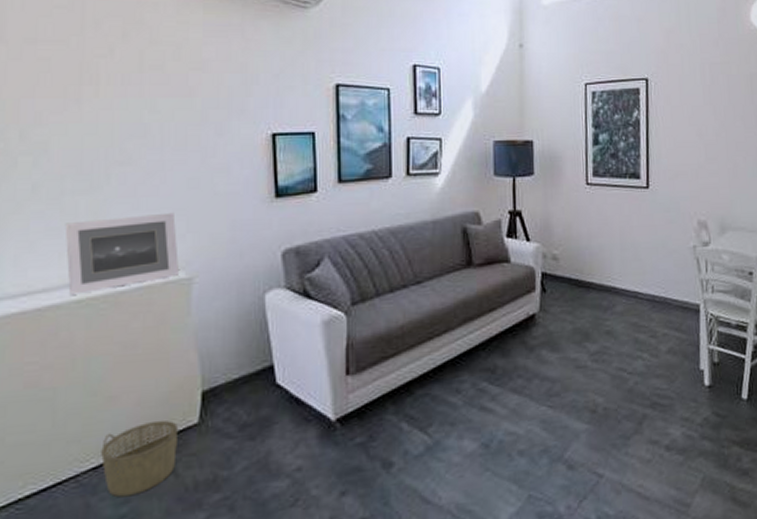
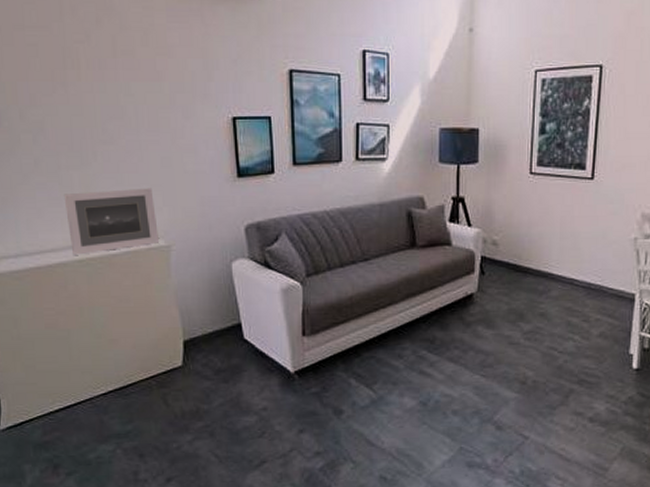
basket: present [101,420,179,498] -> none [108,361,167,418]

